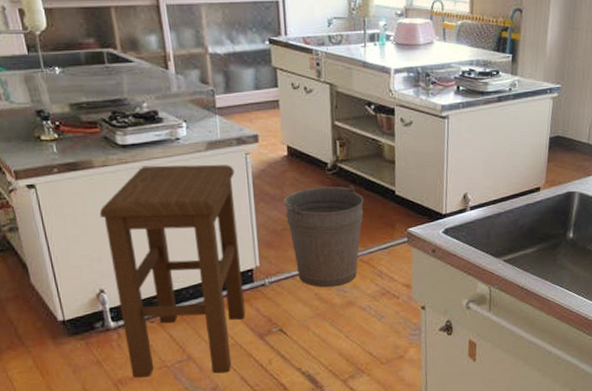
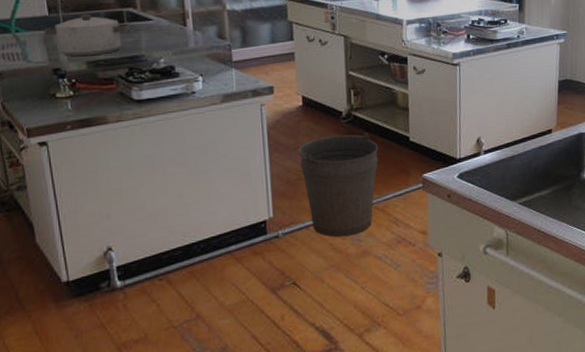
cooking pot: none [24,53,112,99] -> present [43,14,131,57]
stool: present [99,164,246,378] -> none [111,116,258,341]

